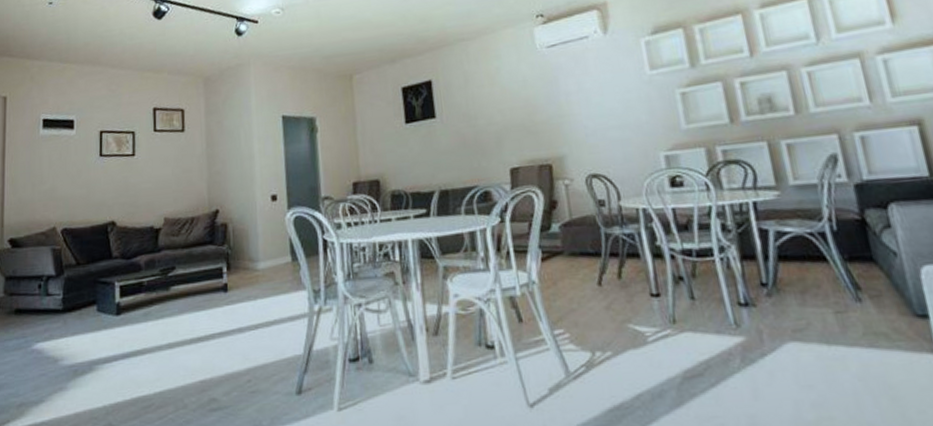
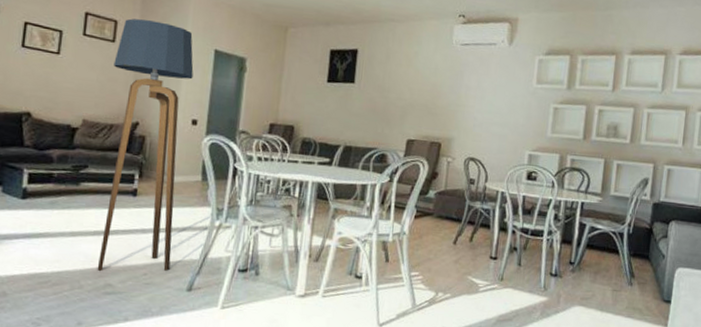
floor lamp: none [186,100,274,384] -> present [97,18,194,271]

